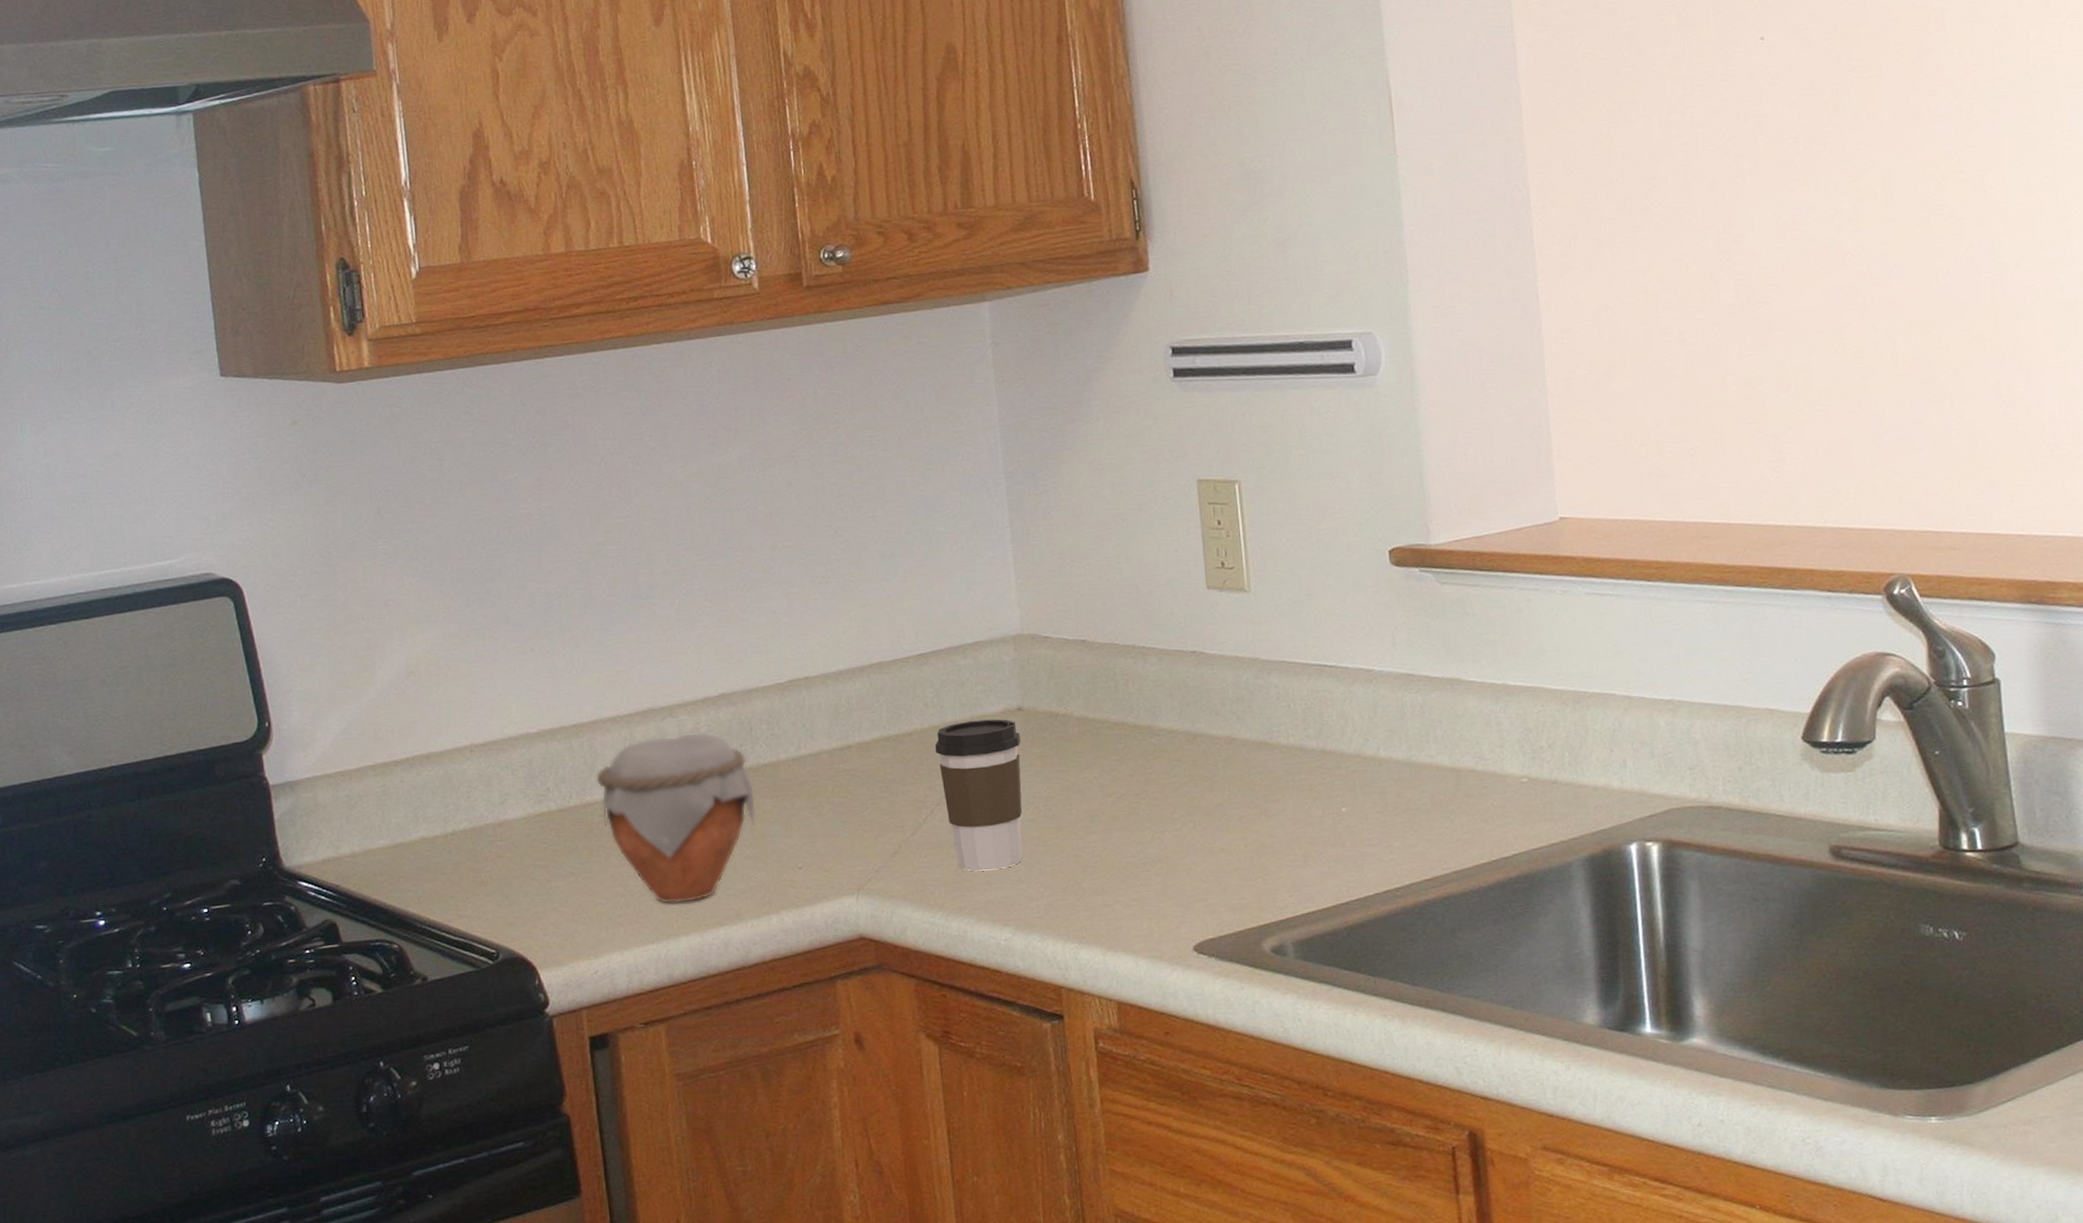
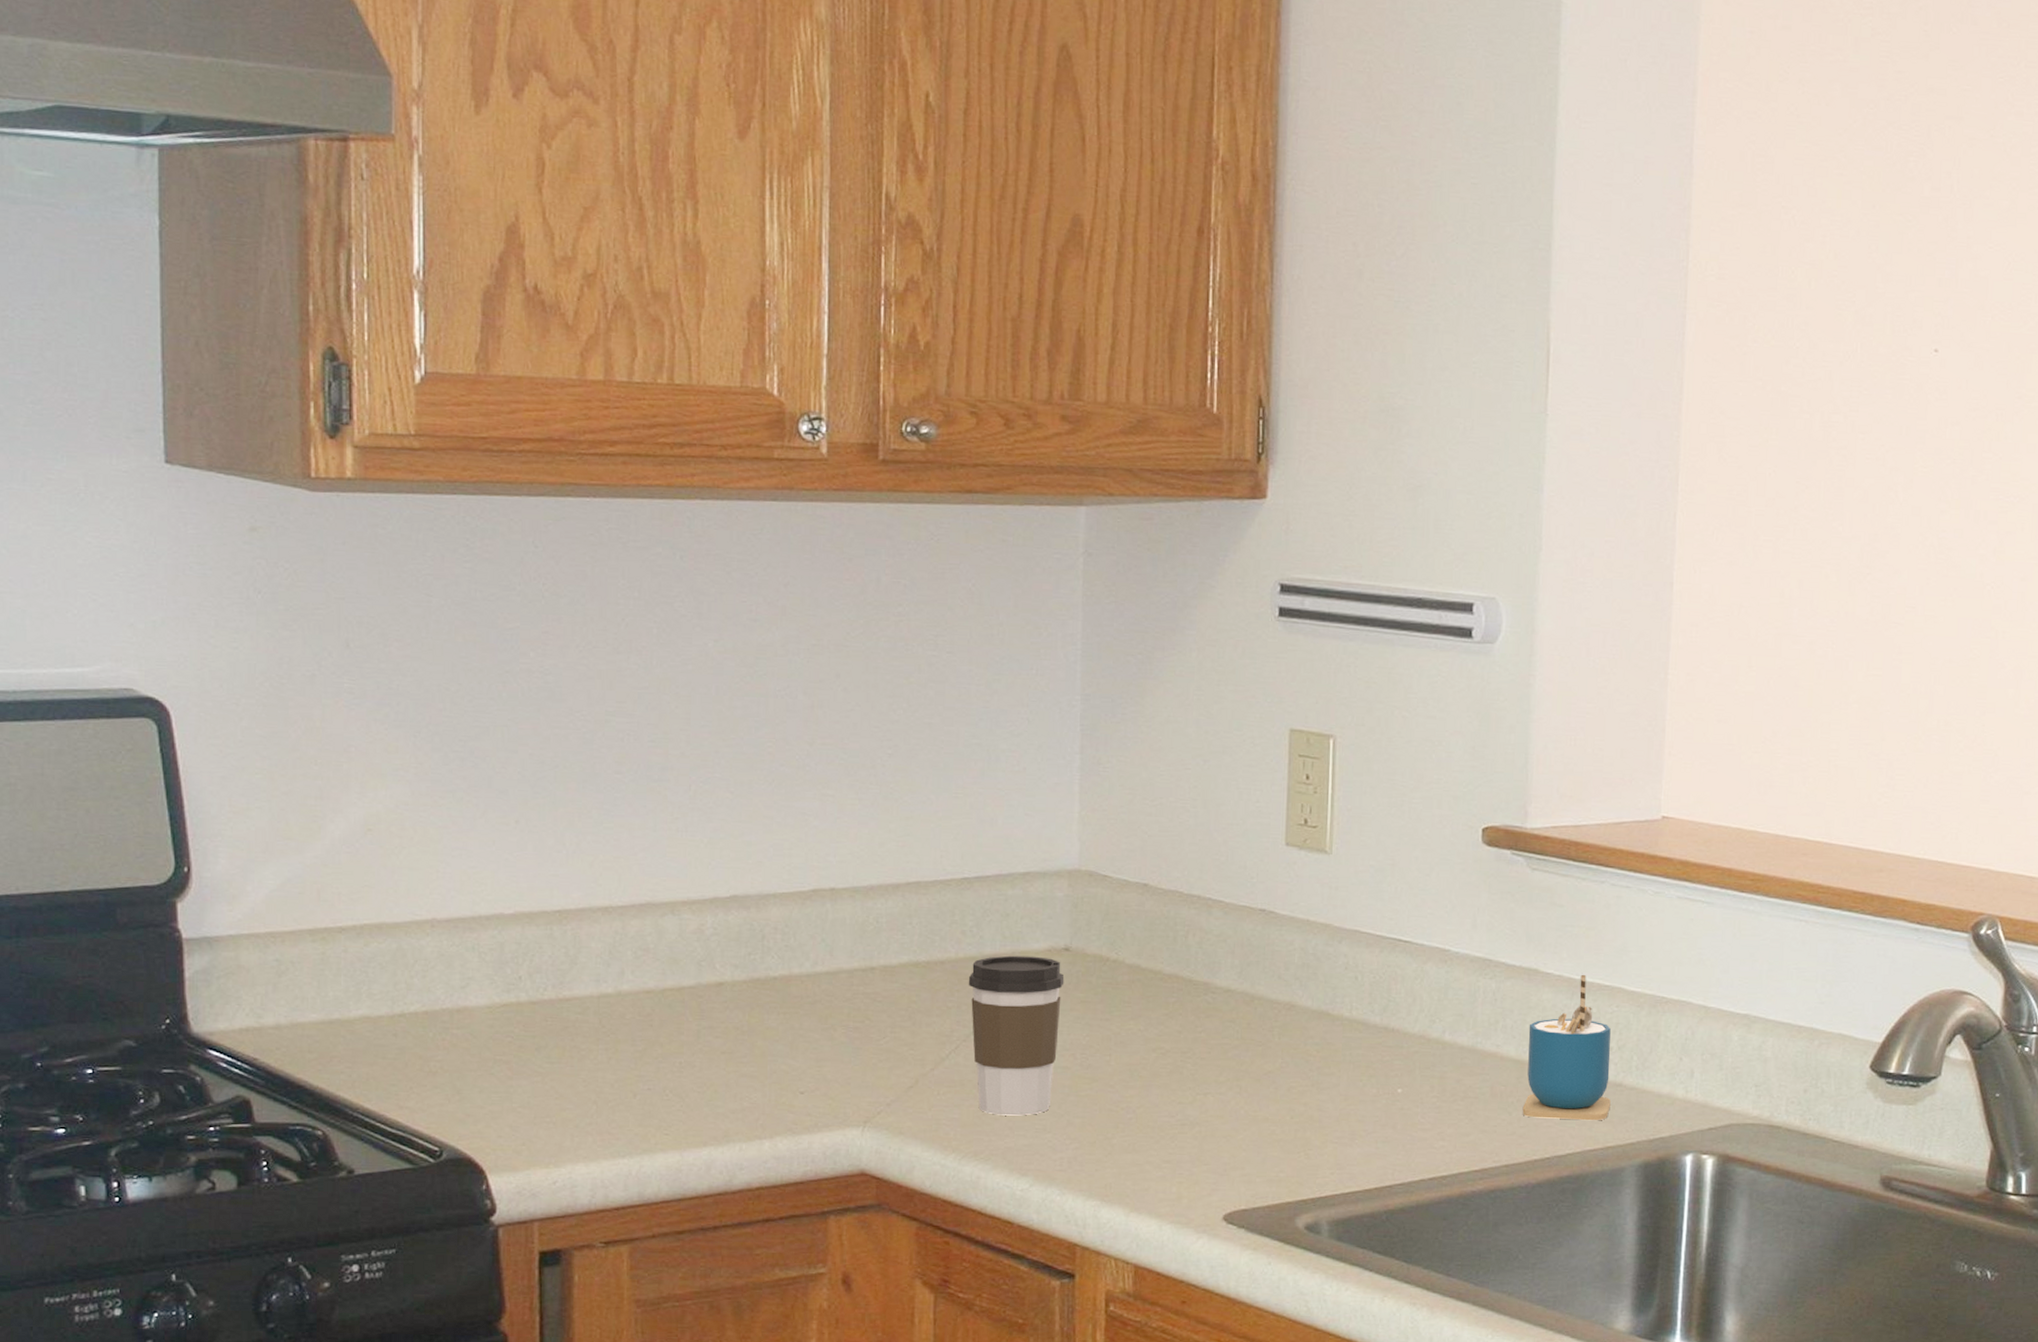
jar: present [595,732,756,905] -> none [576,933,760,1118]
cup: none [1459,678,1549,823] -> present [1522,974,1611,1121]

